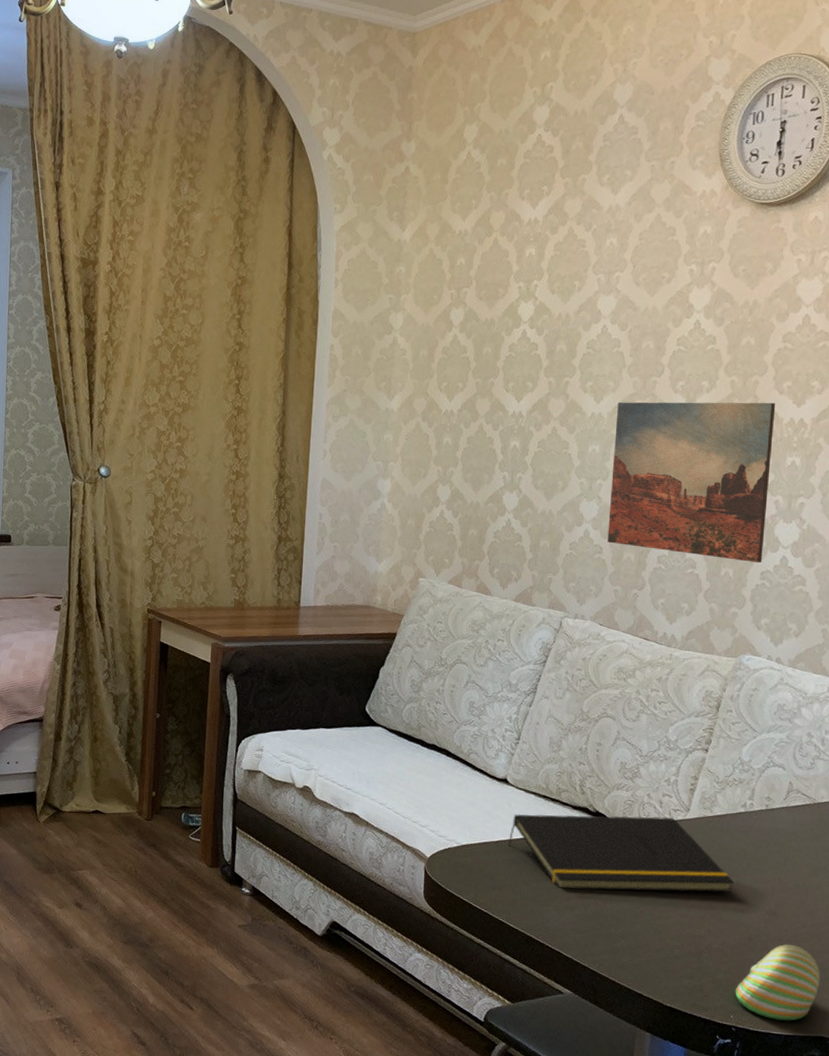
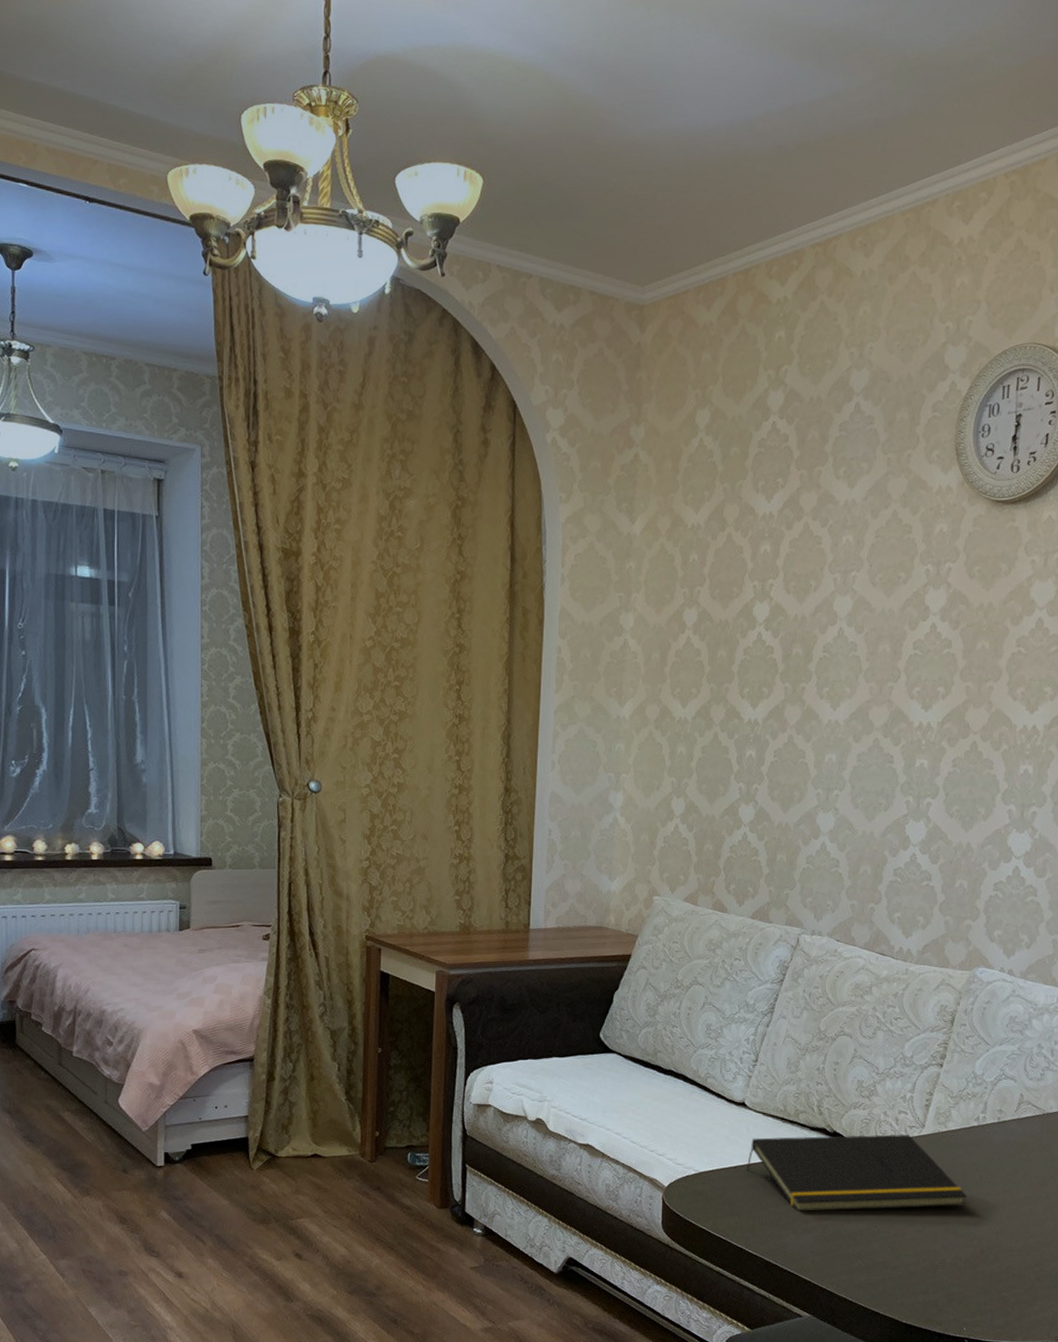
wall art: present [607,402,776,563] -> none [844,708,1010,874]
decorative egg: present [735,943,820,1021] -> none [967,1254,1048,1330]

